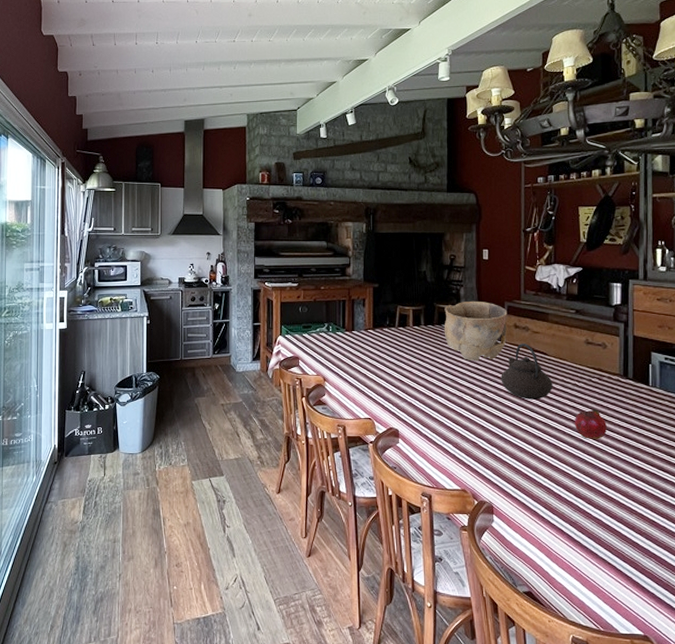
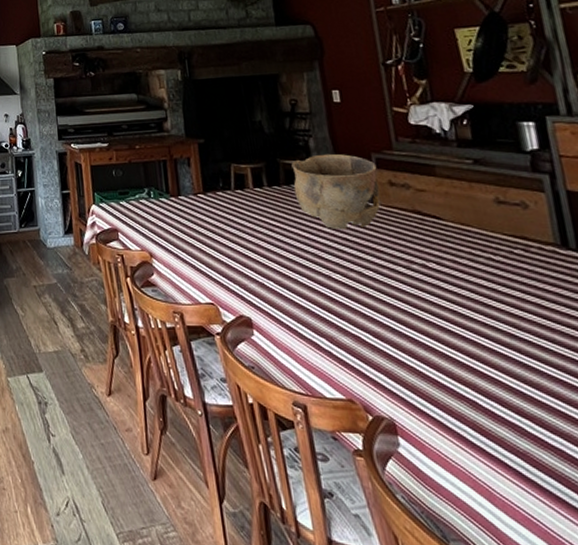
teapot: present [501,344,553,400] -> none [380,205,458,279]
fruit: present [574,409,607,439] -> none [496,292,551,334]

